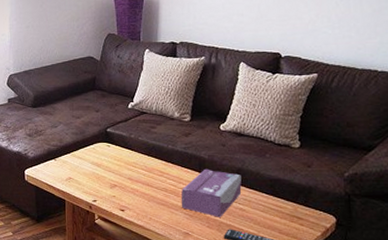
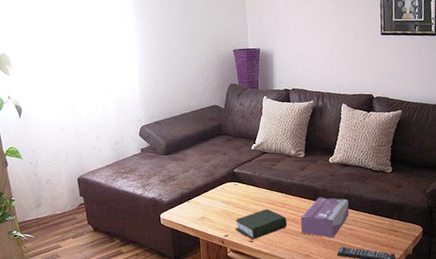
book: none [105,176,165,209] -> present [235,208,287,240]

